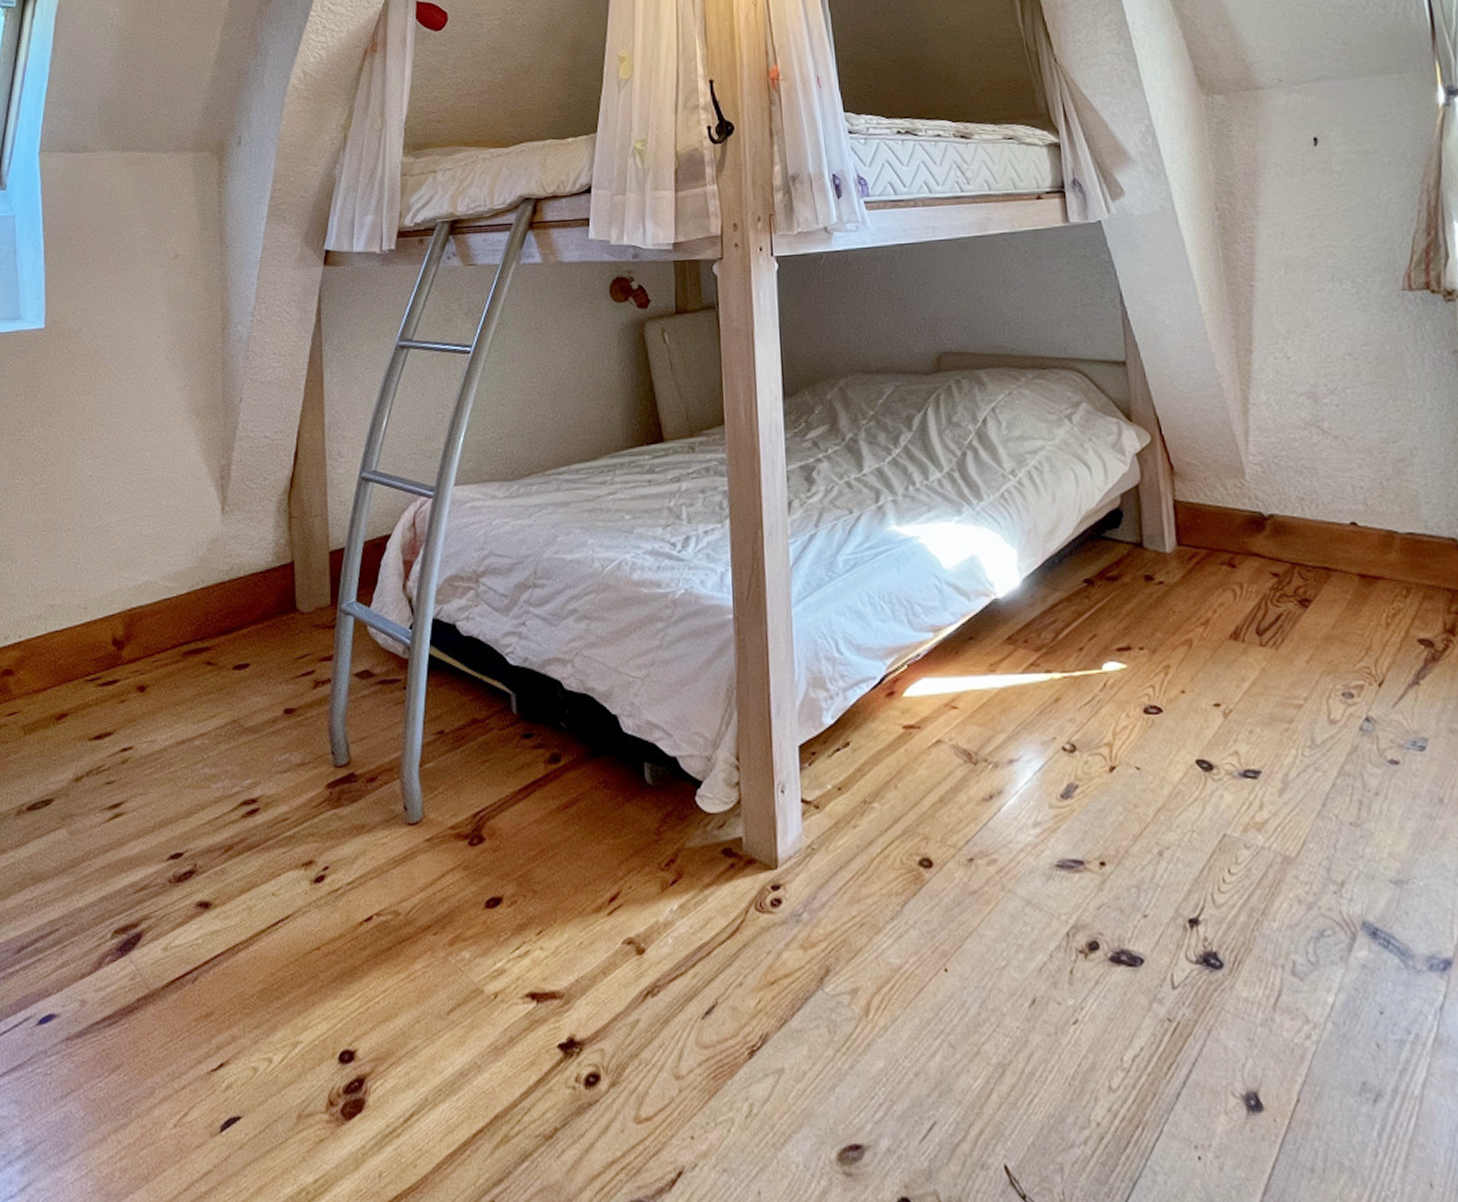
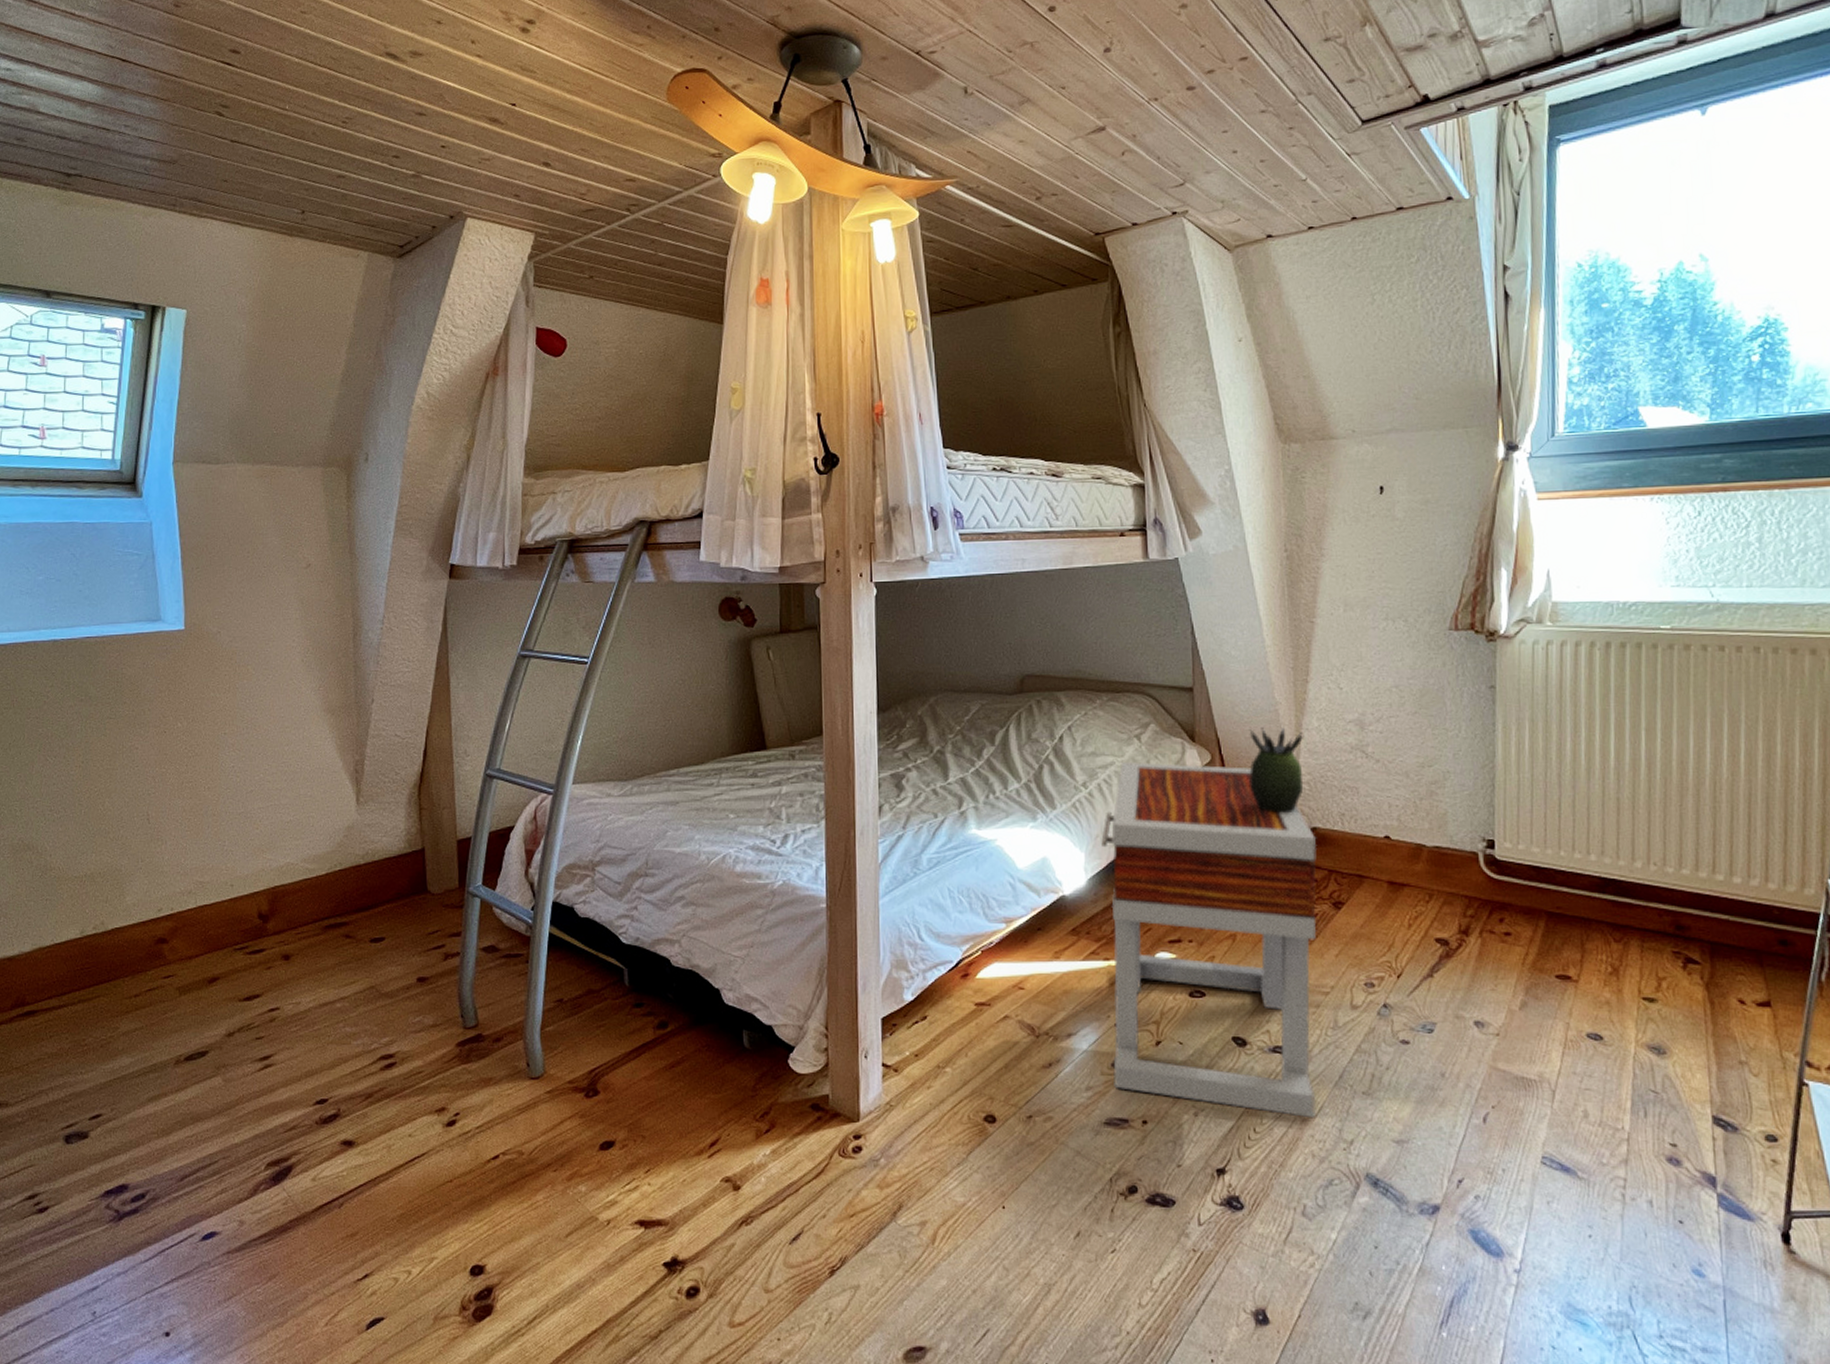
side table: none [1034,445,1299,856] -> present [1101,761,1317,1119]
succulent plant: none [1190,403,1257,499] -> present [1249,727,1304,813]

